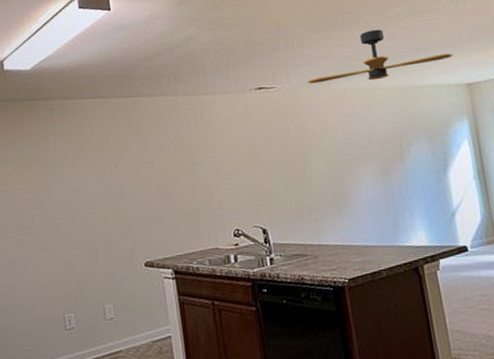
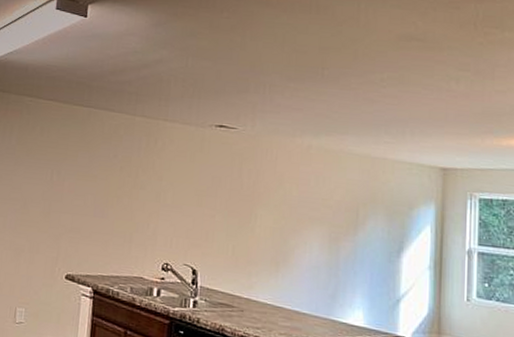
ceiling fan: present [308,29,454,84] -> none [272,91,434,144]

